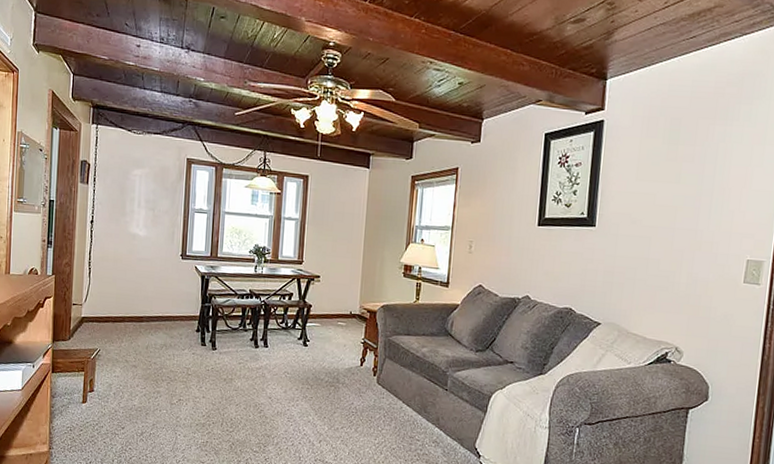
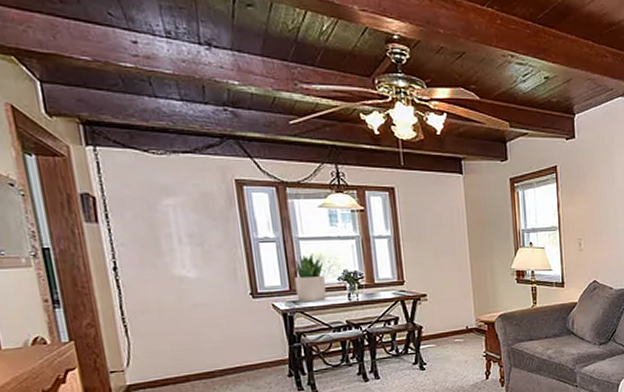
planter: none [215,226,241,270] -> present [293,253,327,303]

